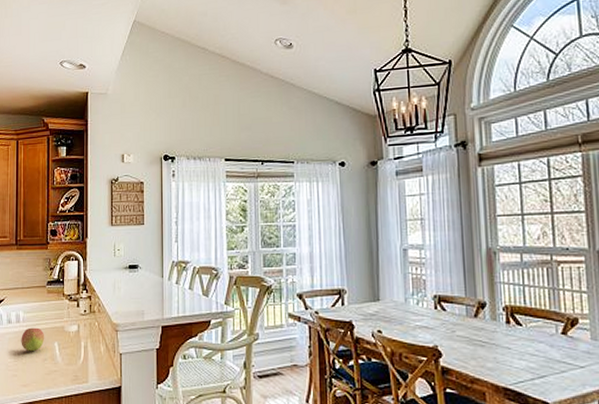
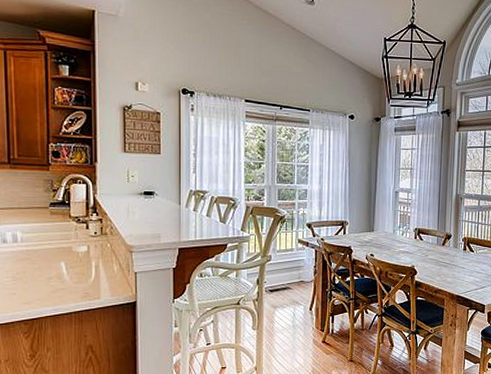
fruit: present [21,327,45,352] -> none [20,247,49,271]

